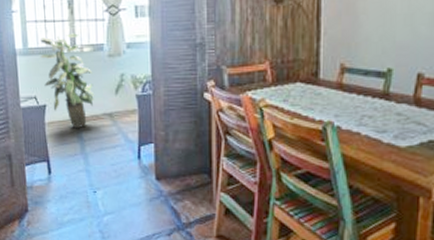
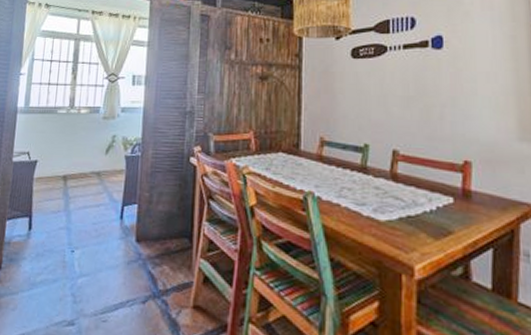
indoor plant: present [40,33,95,129] -> none [38,96,87,186]

